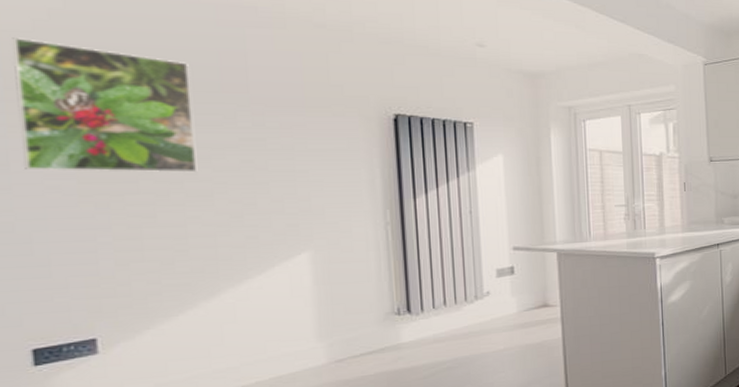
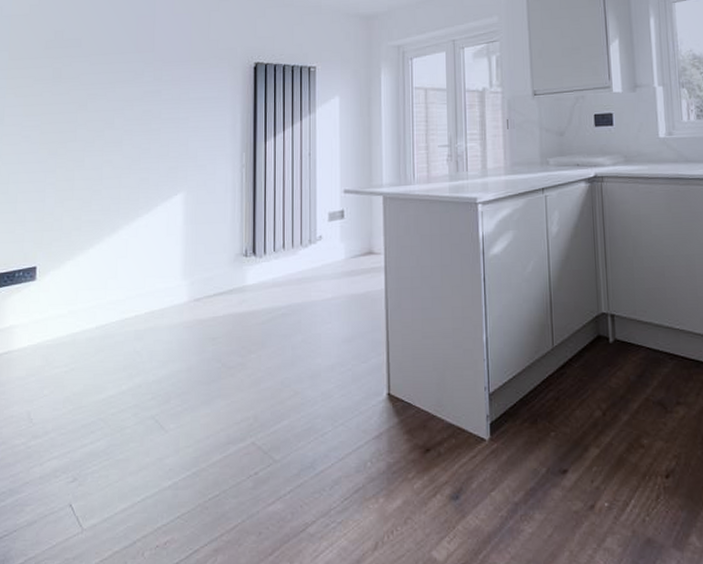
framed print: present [12,37,198,173] -> none [11,20,118,124]

